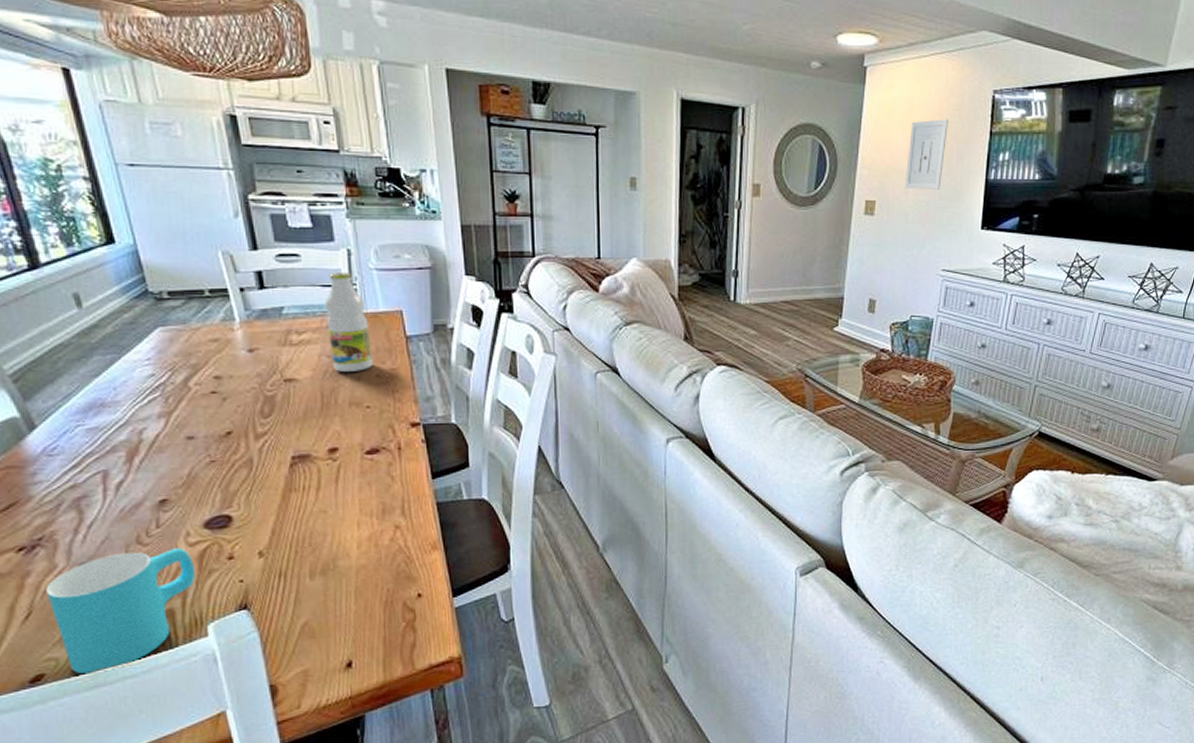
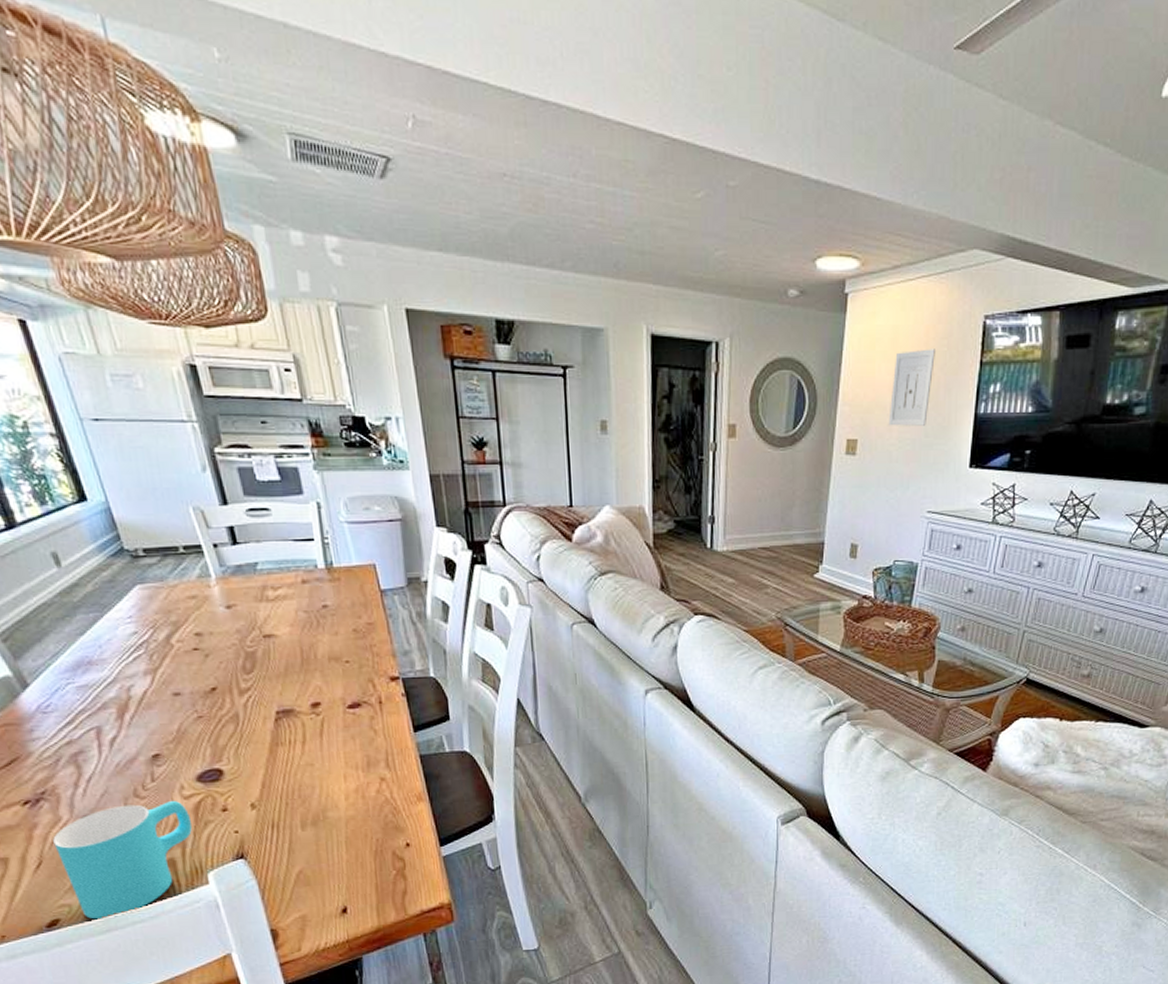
bottle: present [324,273,374,372] -> none [297,526,350,627]

